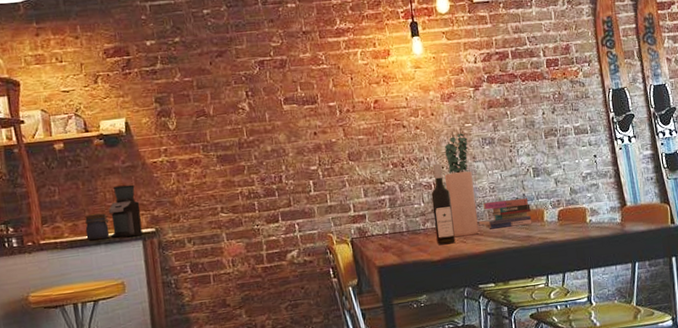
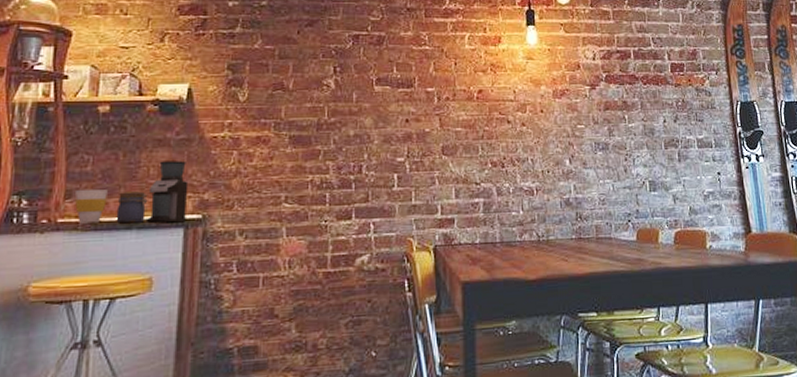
cup: none [48,213,77,245] -> present [74,188,109,225]
bottle: present [431,163,456,245] -> none [532,166,556,262]
vase: present [444,129,479,238] -> none [549,130,584,254]
books: present [479,198,532,229] -> none [584,214,645,248]

